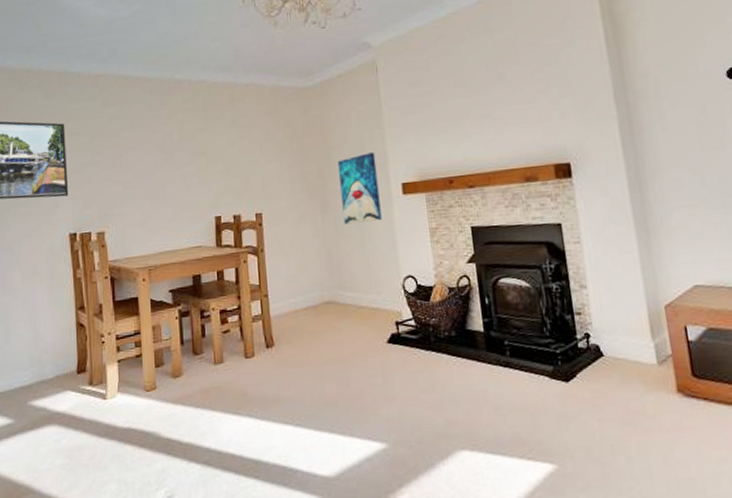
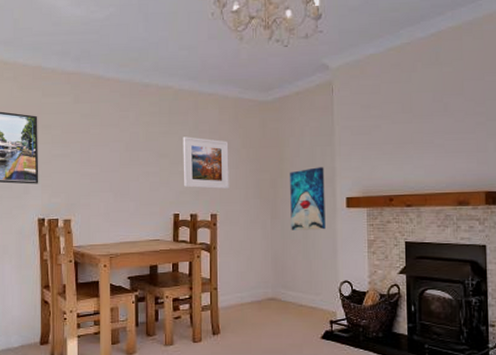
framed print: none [220,132,274,187] -> present [182,136,229,190]

